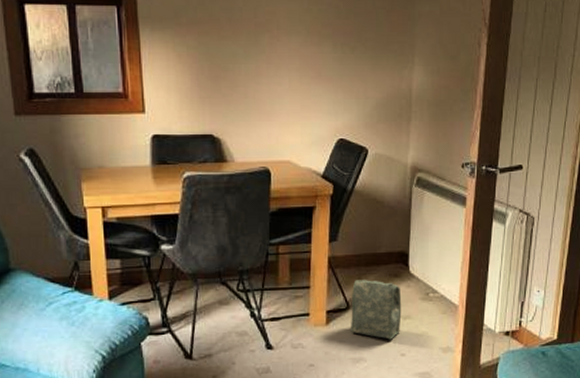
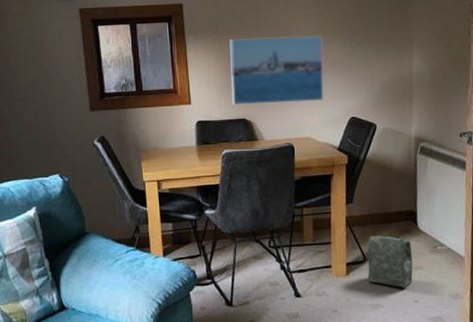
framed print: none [195,32,309,117] -> present [229,36,324,105]

